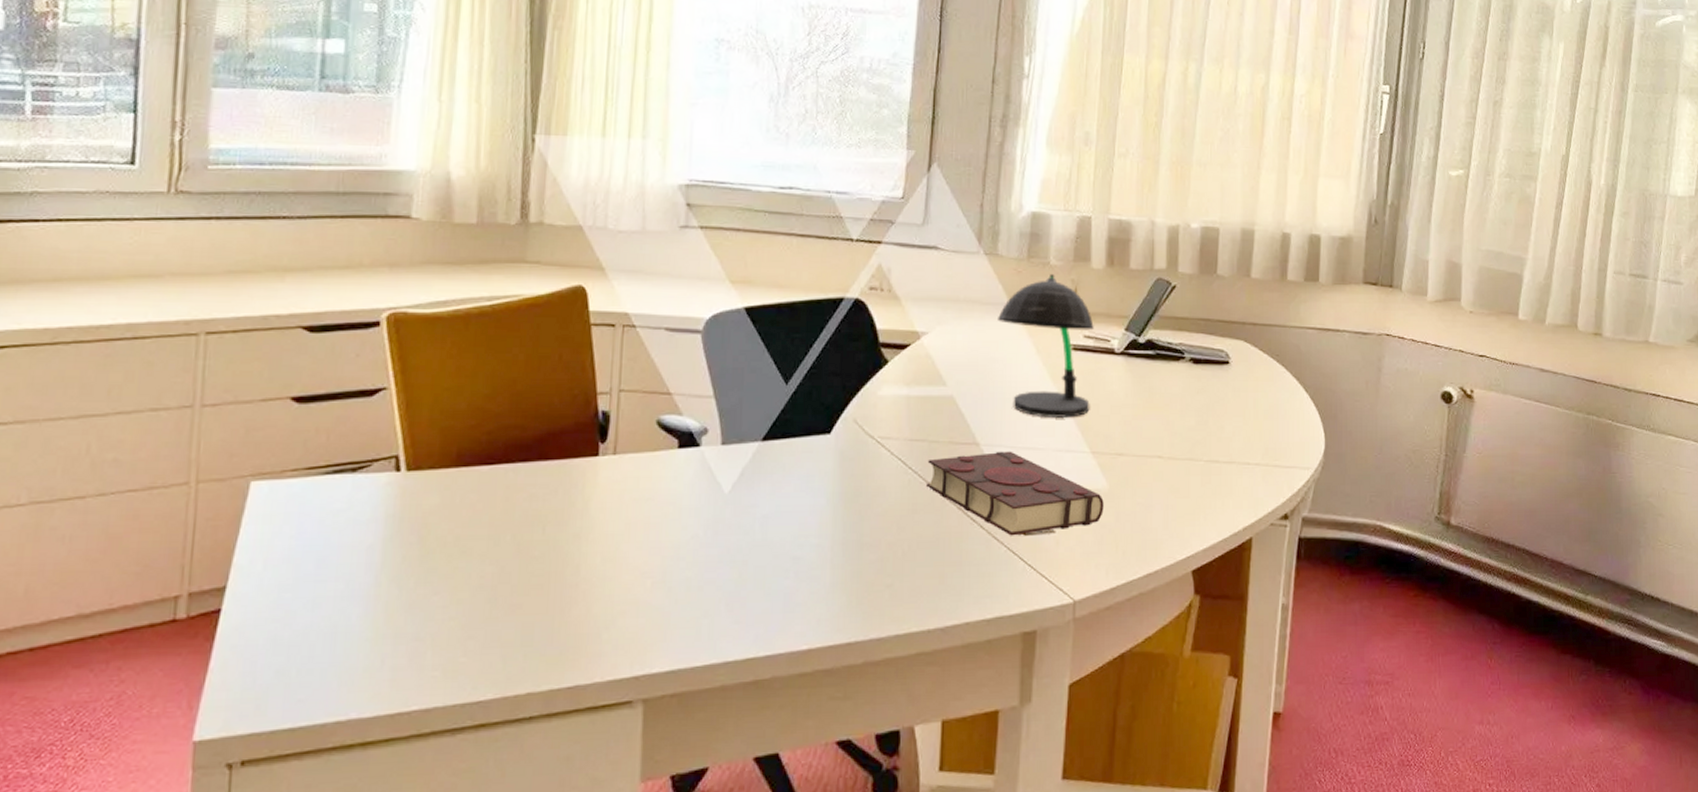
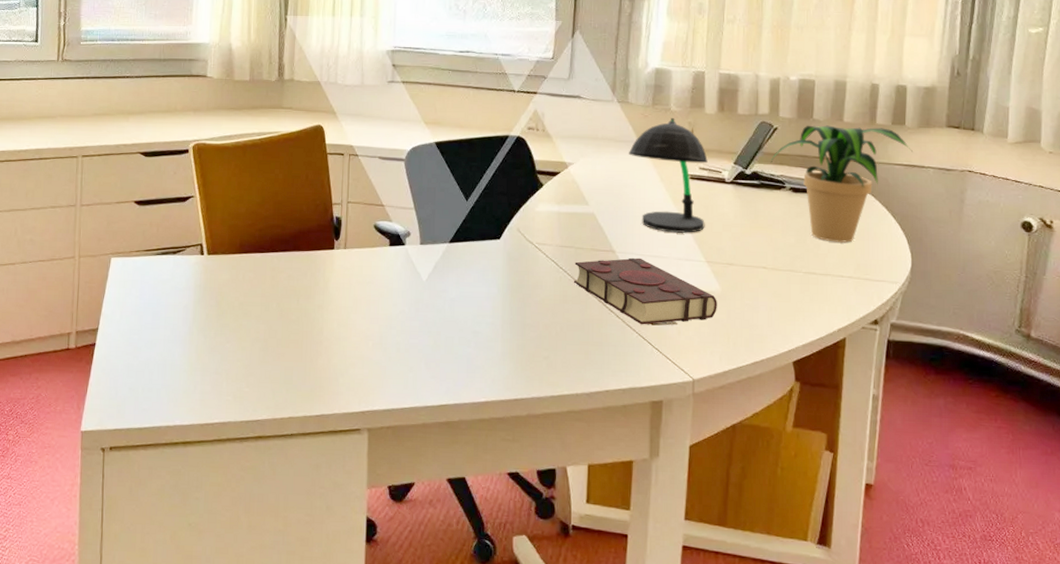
potted plant: none [1167,282,1327,423] -> present [770,125,913,243]

